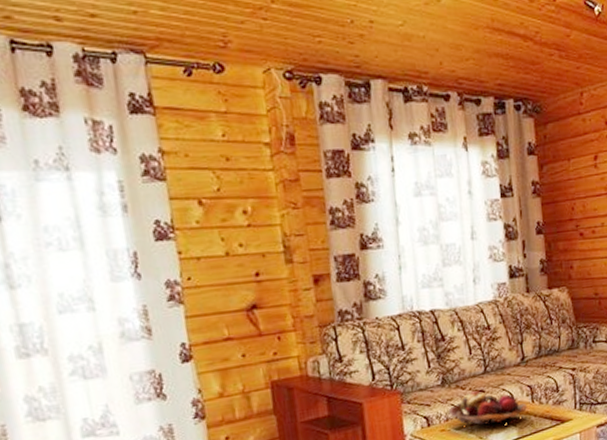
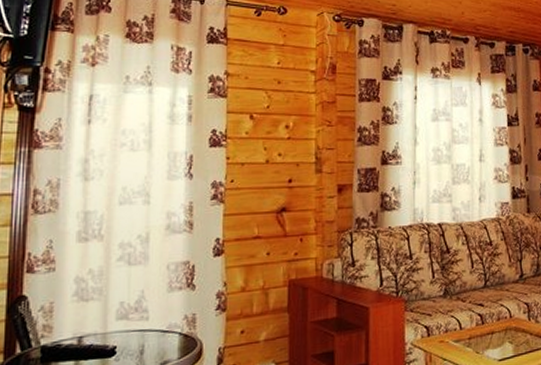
fruit basket: present [449,391,527,428] -> none [449,304,523,343]

